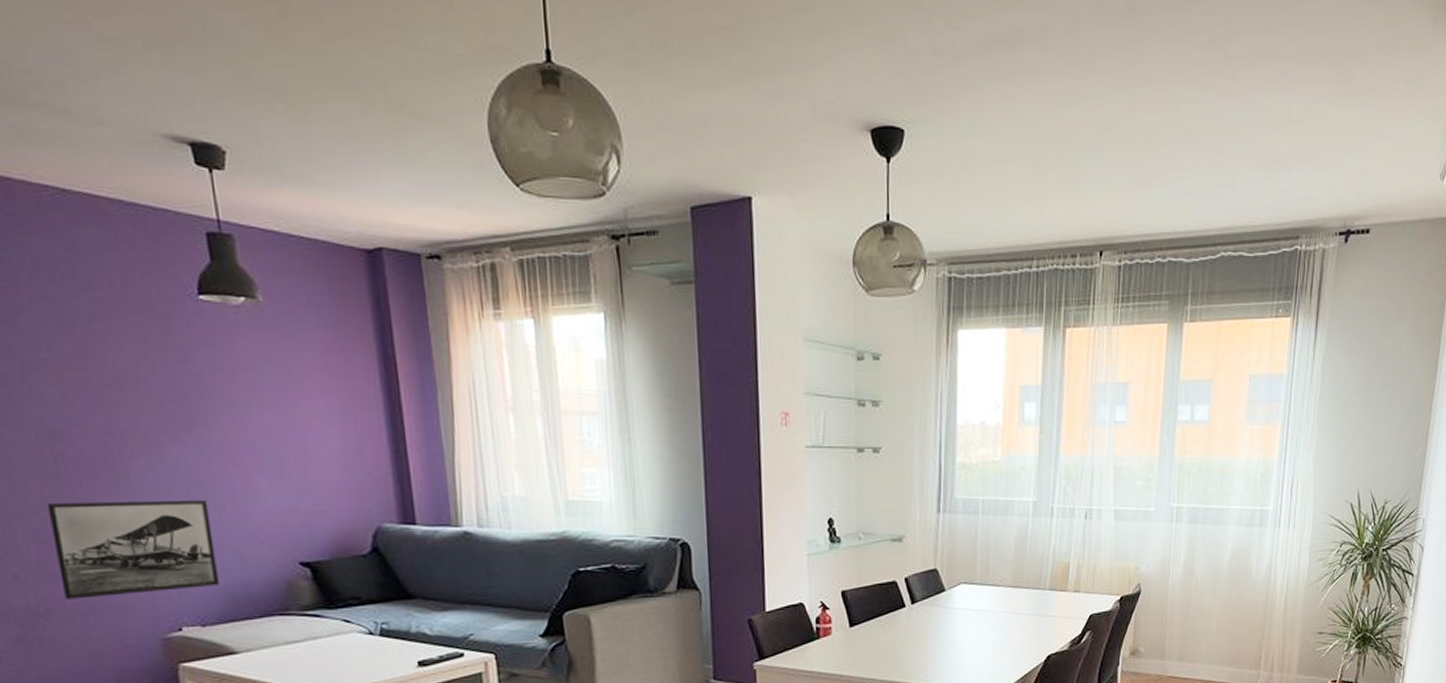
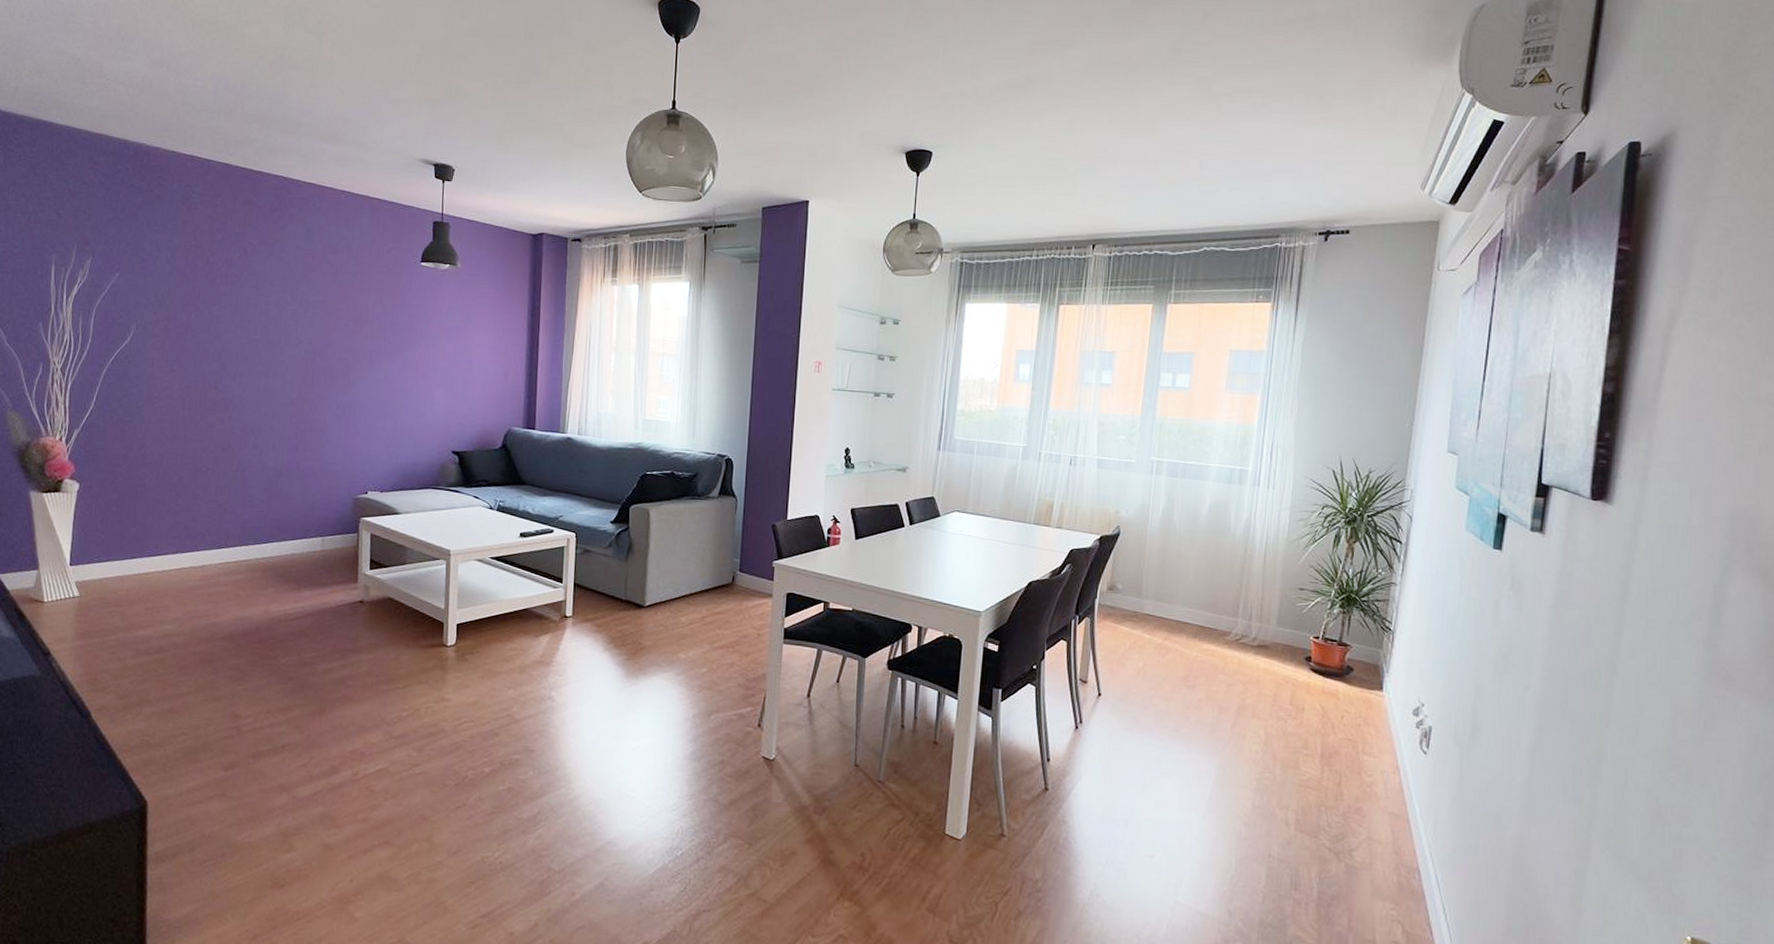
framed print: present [47,499,219,599] -> none [299,398,400,465]

